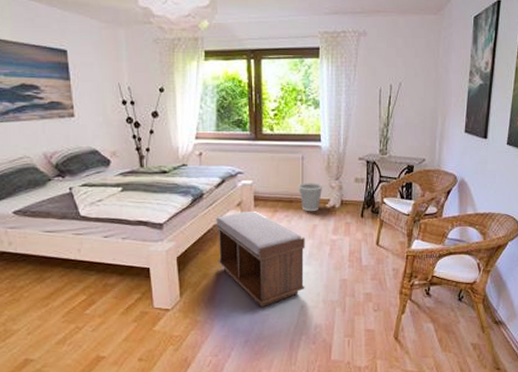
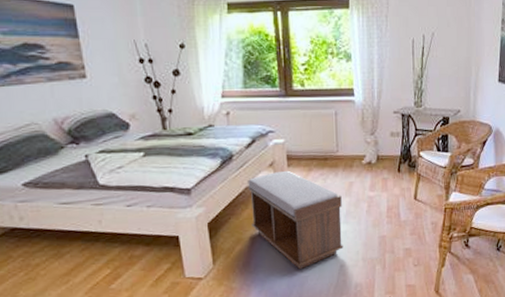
wastebasket: present [298,182,323,212] -> none [332,138,358,169]

